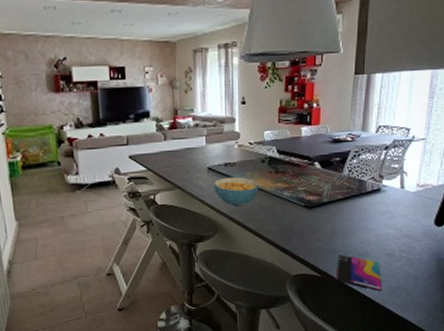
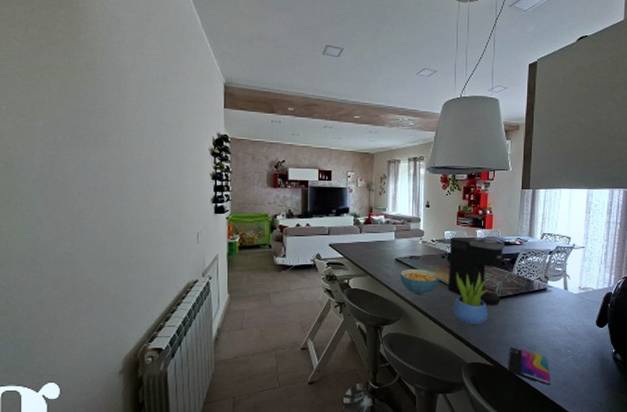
coffee maker: none [270,136,335,213] -> present [448,236,505,306]
succulent plant: none [275,175,315,235] -> present [453,272,489,325]

